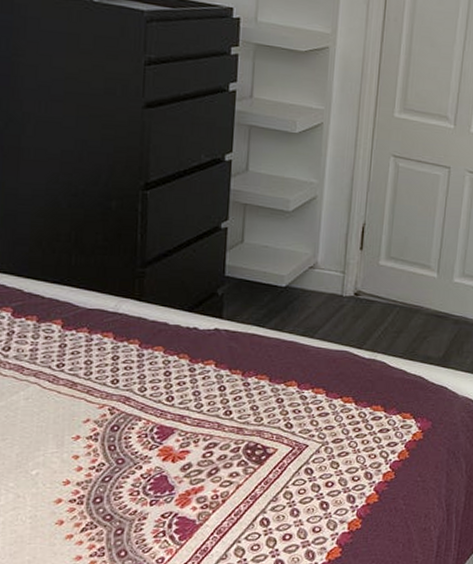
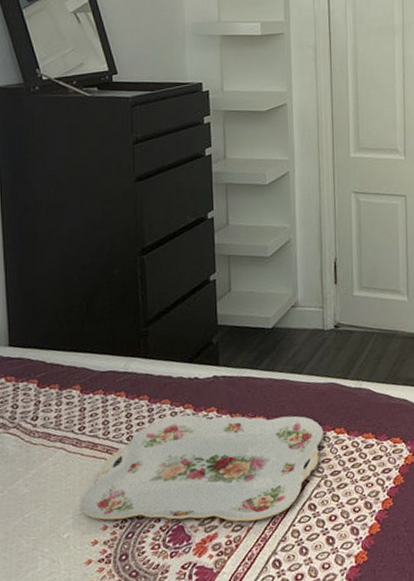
serving tray: none [51,364,330,478] -> present [79,415,324,522]

